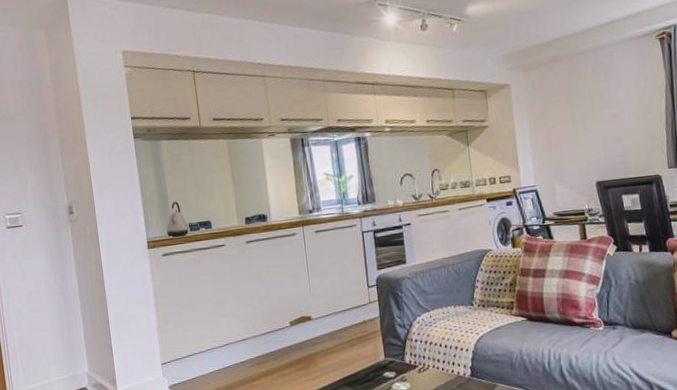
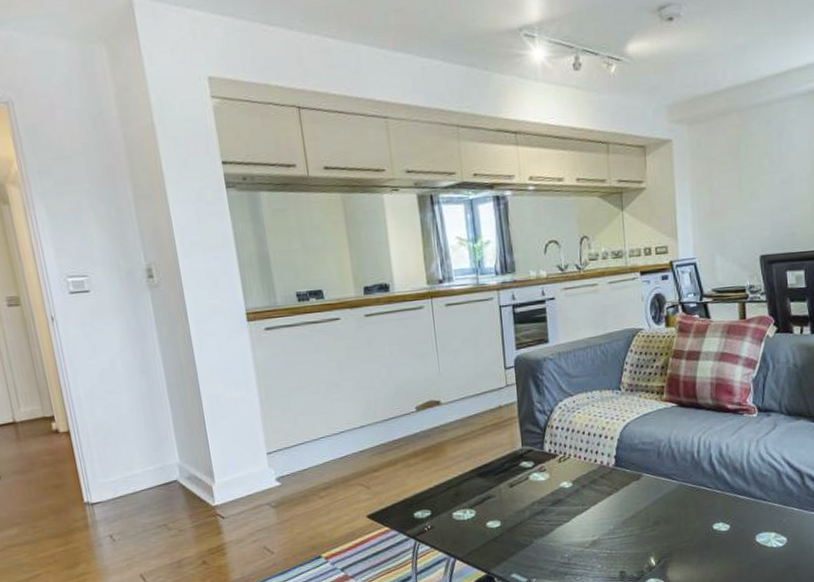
kettle: present [166,201,189,237] -> none [268,265,297,308]

